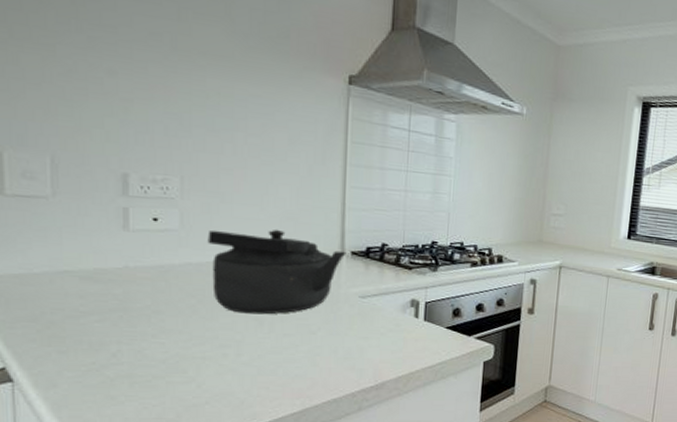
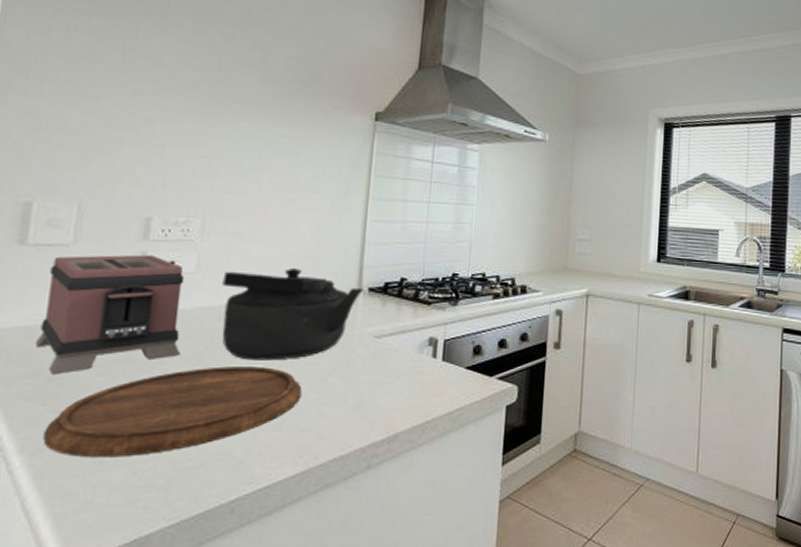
toaster: none [30,208,175,320] -> present [35,254,185,375]
cutting board: none [54,318,294,394] -> present [43,366,302,458]

